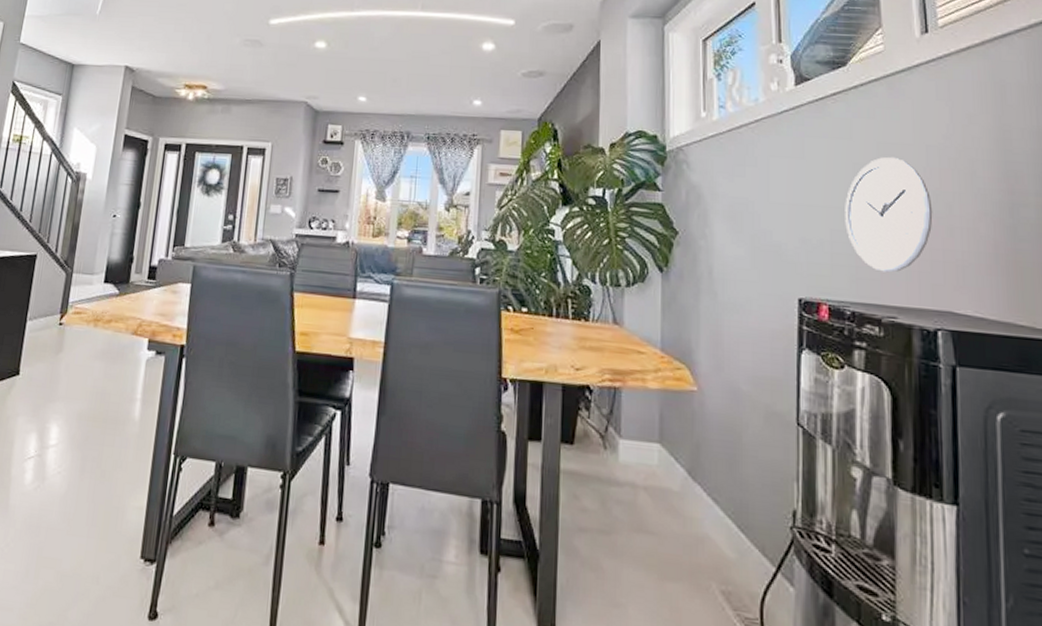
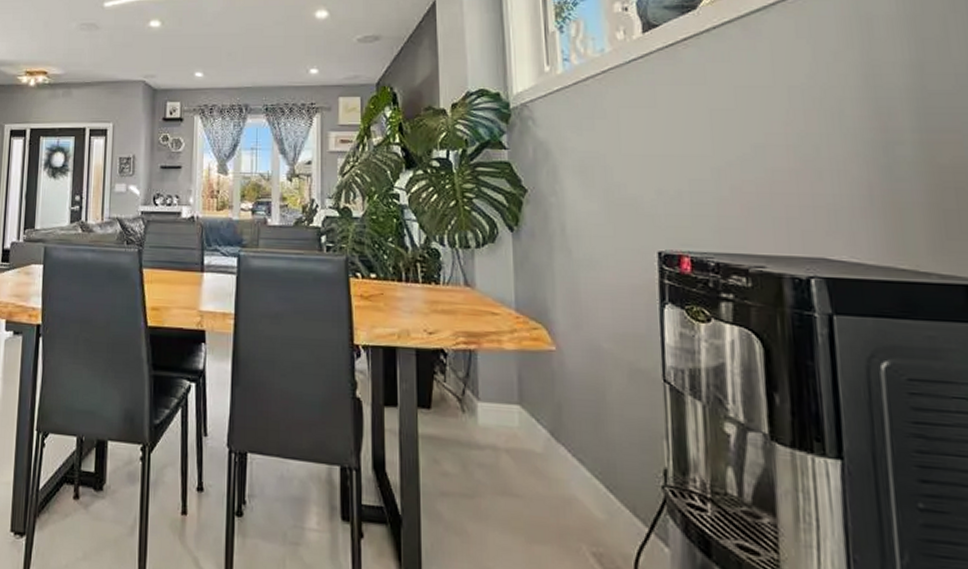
wall clock: present [845,156,933,273] -> none [702,100,799,221]

